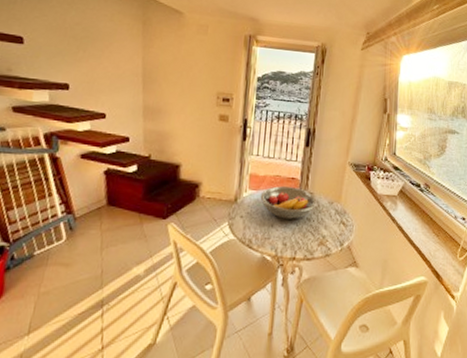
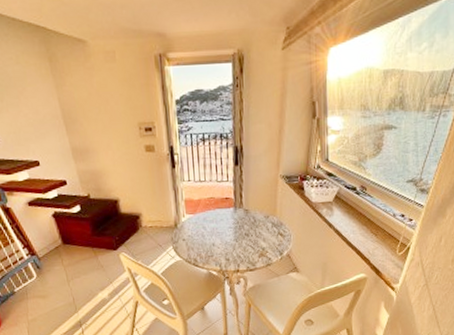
fruit bowl: present [260,186,317,219] -> none [198,207,253,237]

